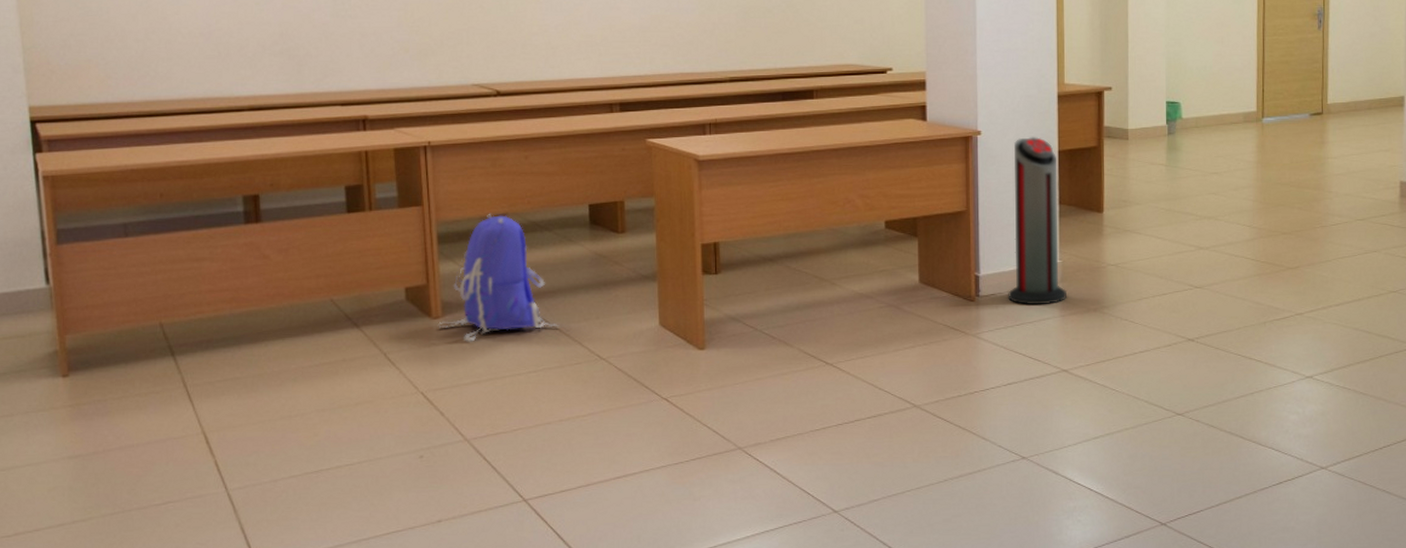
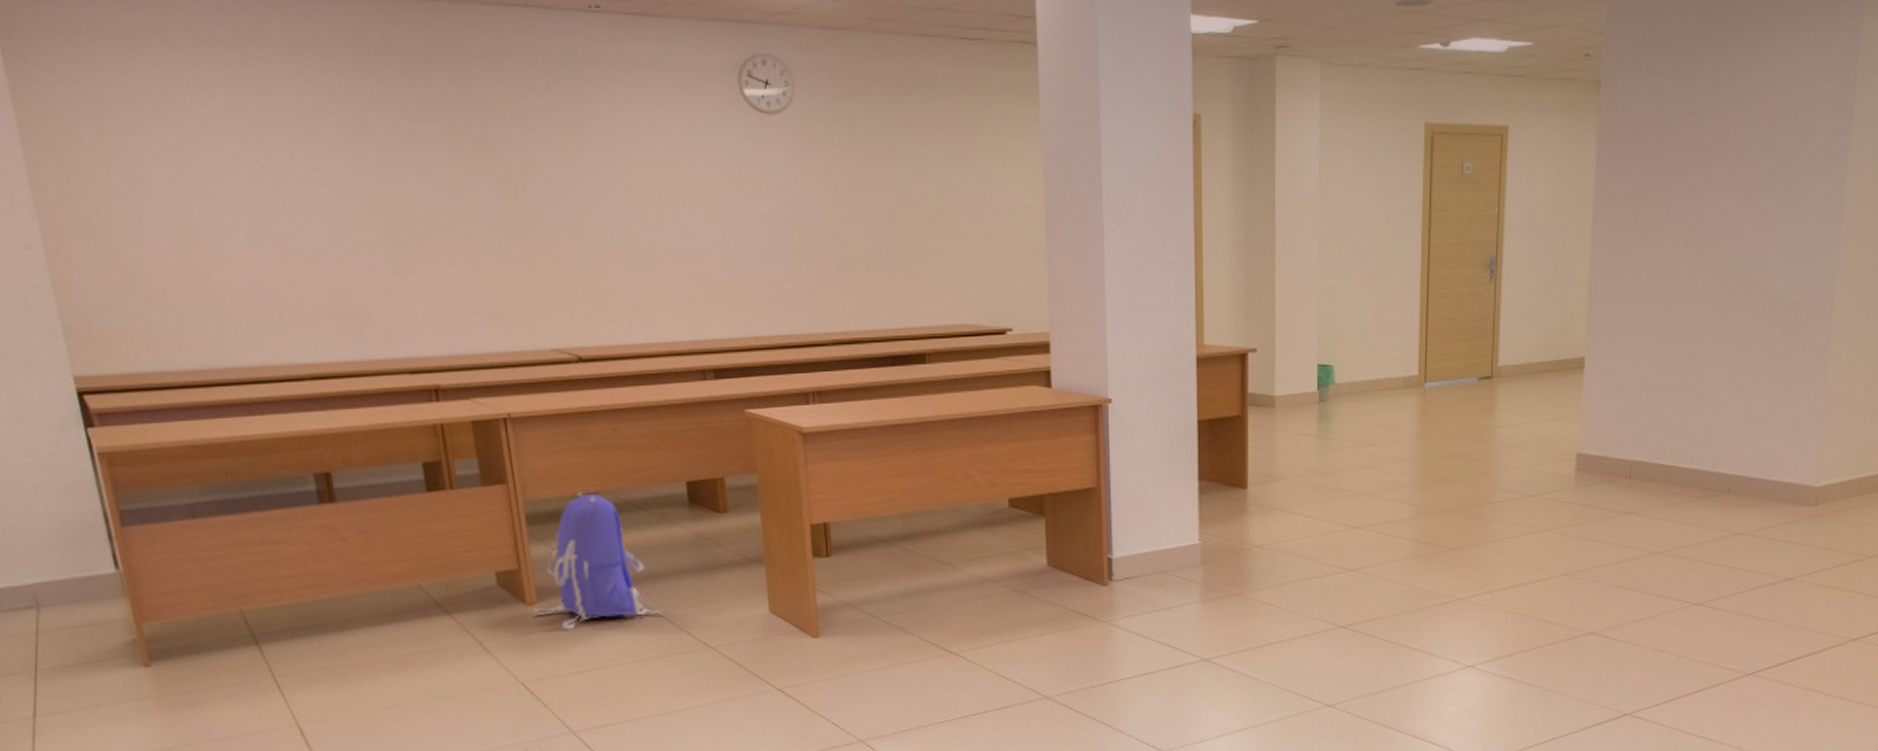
air purifier: present [1008,136,1066,304] -> none [1144,404,1207,589]

